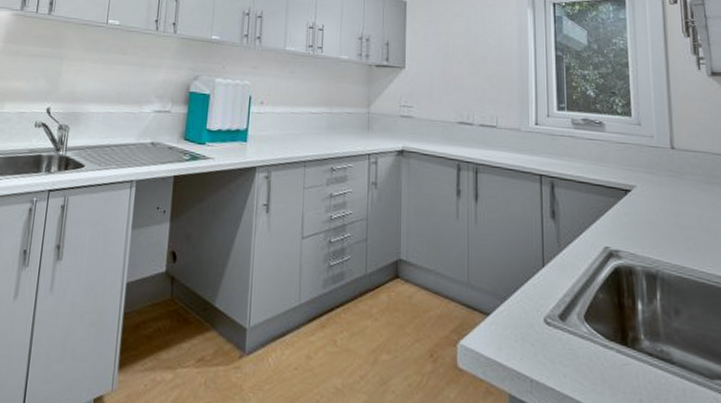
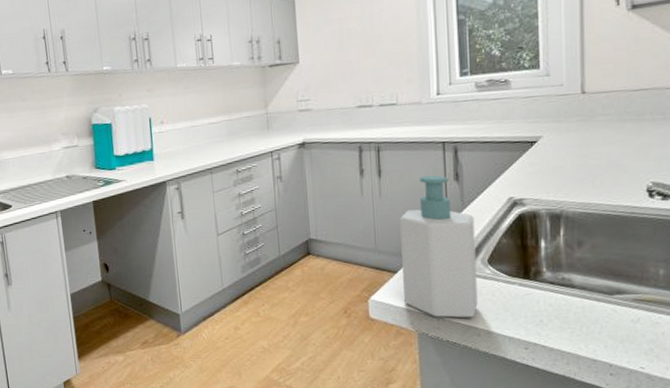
soap bottle: none [493,208,574,385] -> present [399,175,478,318]

